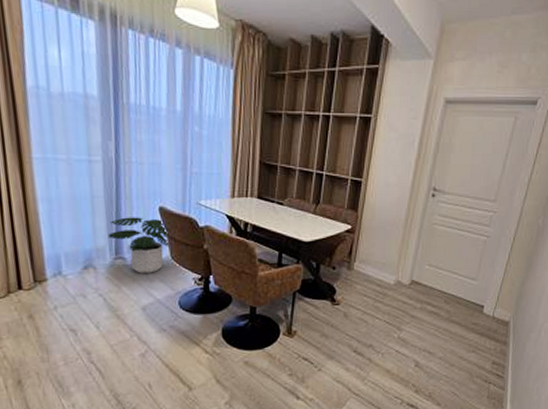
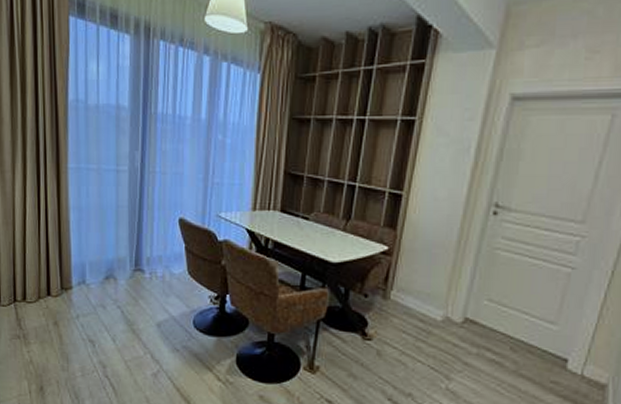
potted plant: present [107,217,171,274] -> none [129,228,189,288]

